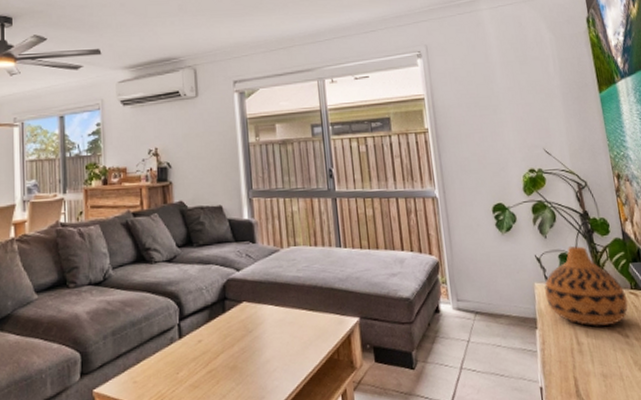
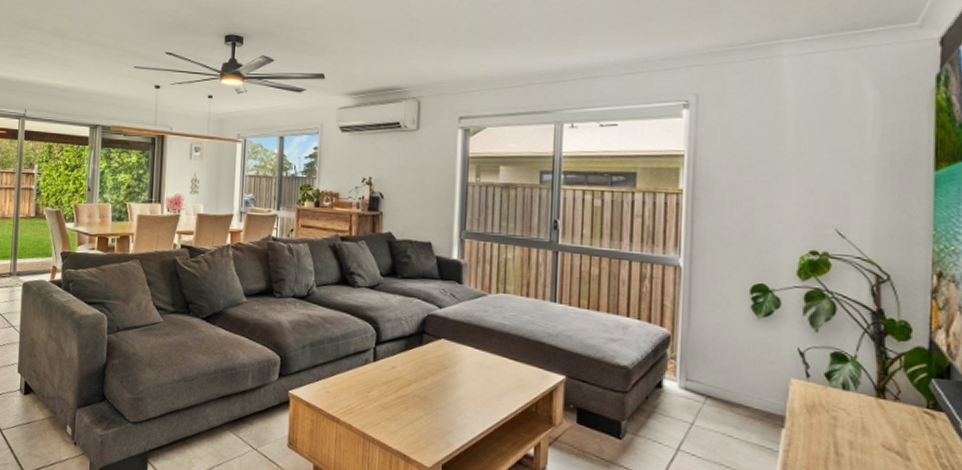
vase: present [544,246,628,326] -> none [803,346,919,444]

